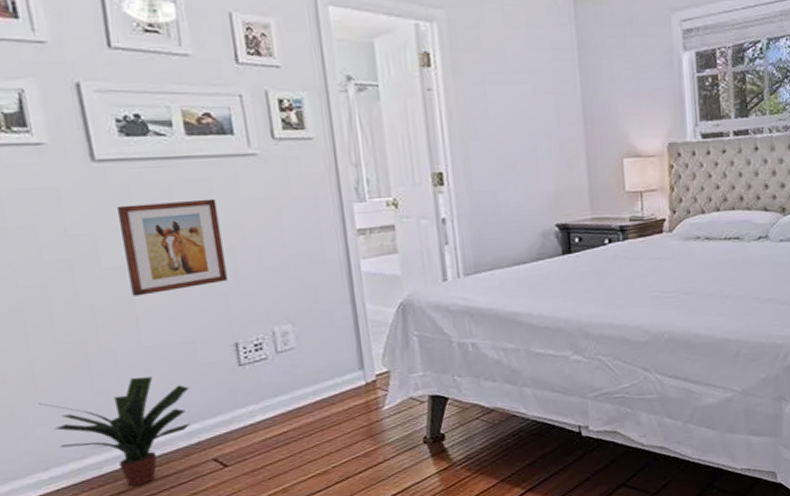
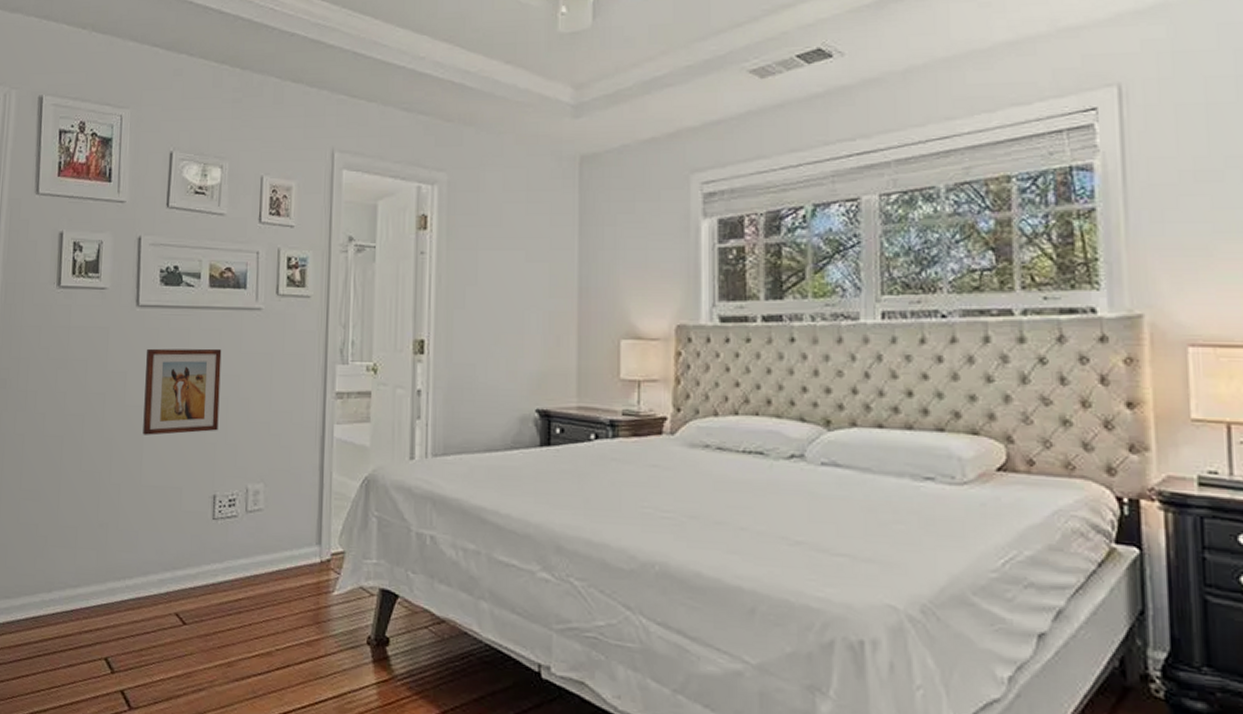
potted plant: present [39,376,191,487] -> none [57,514,170,626]

